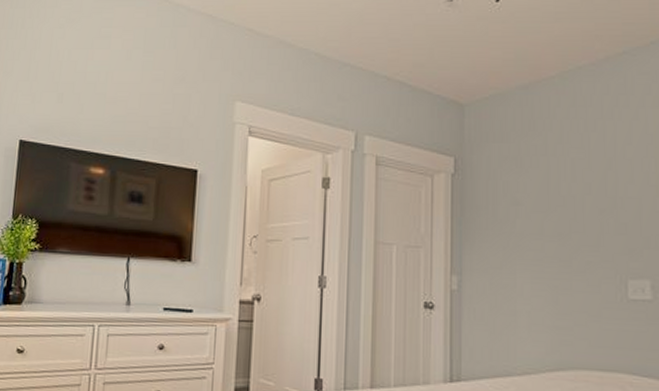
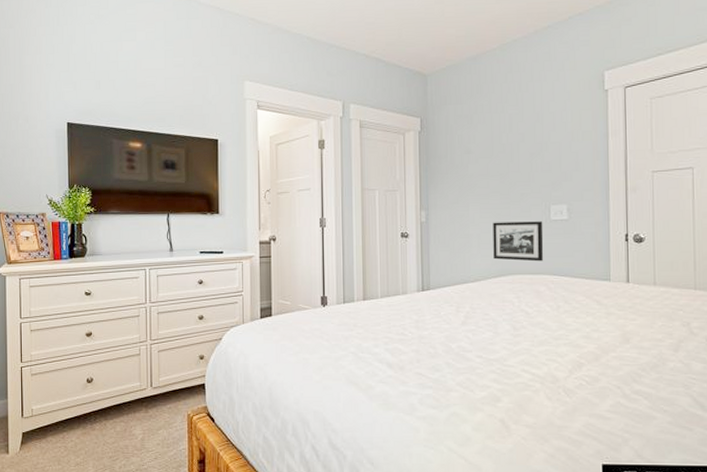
picture frame: none [548,297,618,355] -> present [493,221,544,262]

